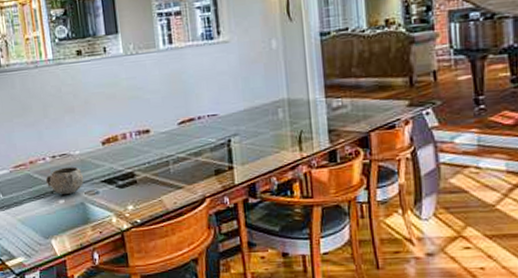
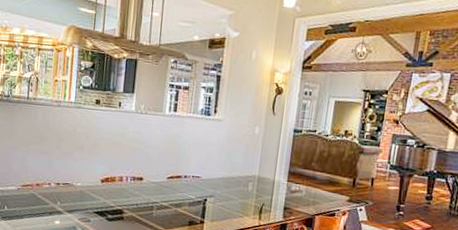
decorative bowl: present [45,166,84,194] -> none [47,194,80,218]

